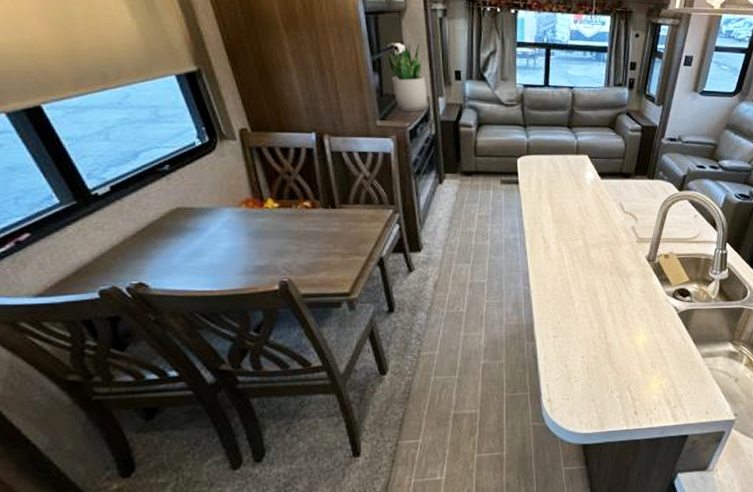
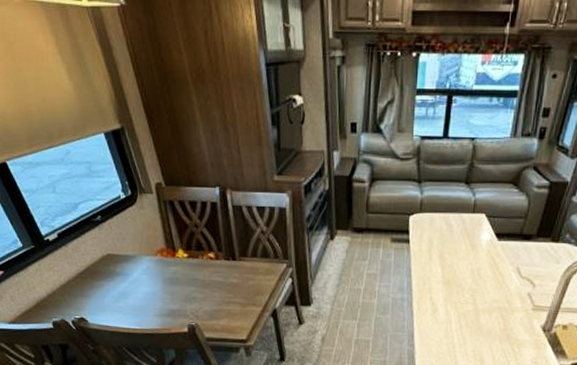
planter: present [388,43,428,112] -> none [286,95,323,167]

